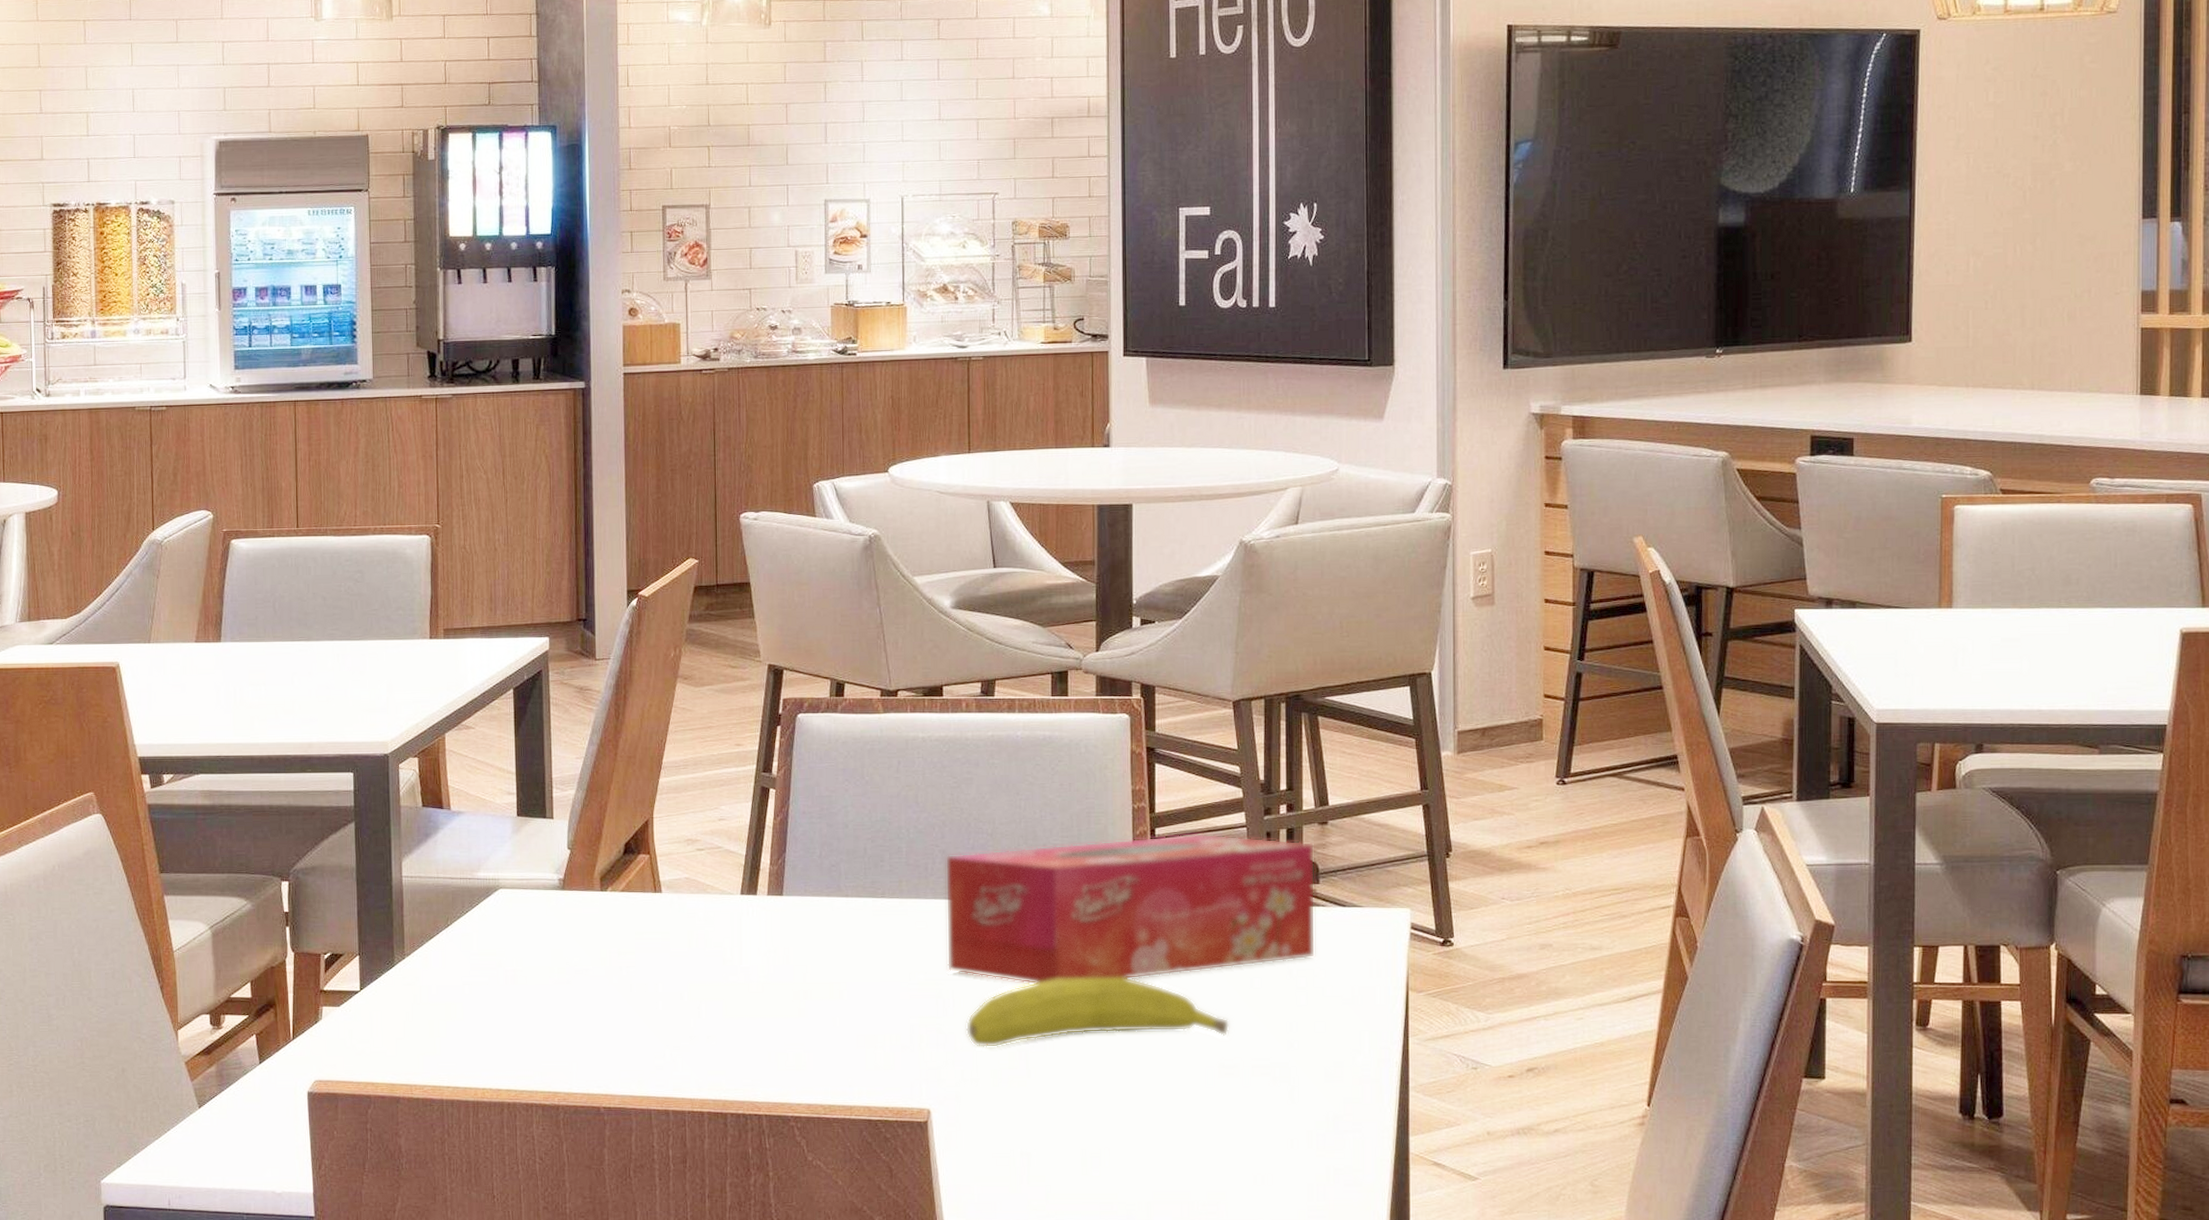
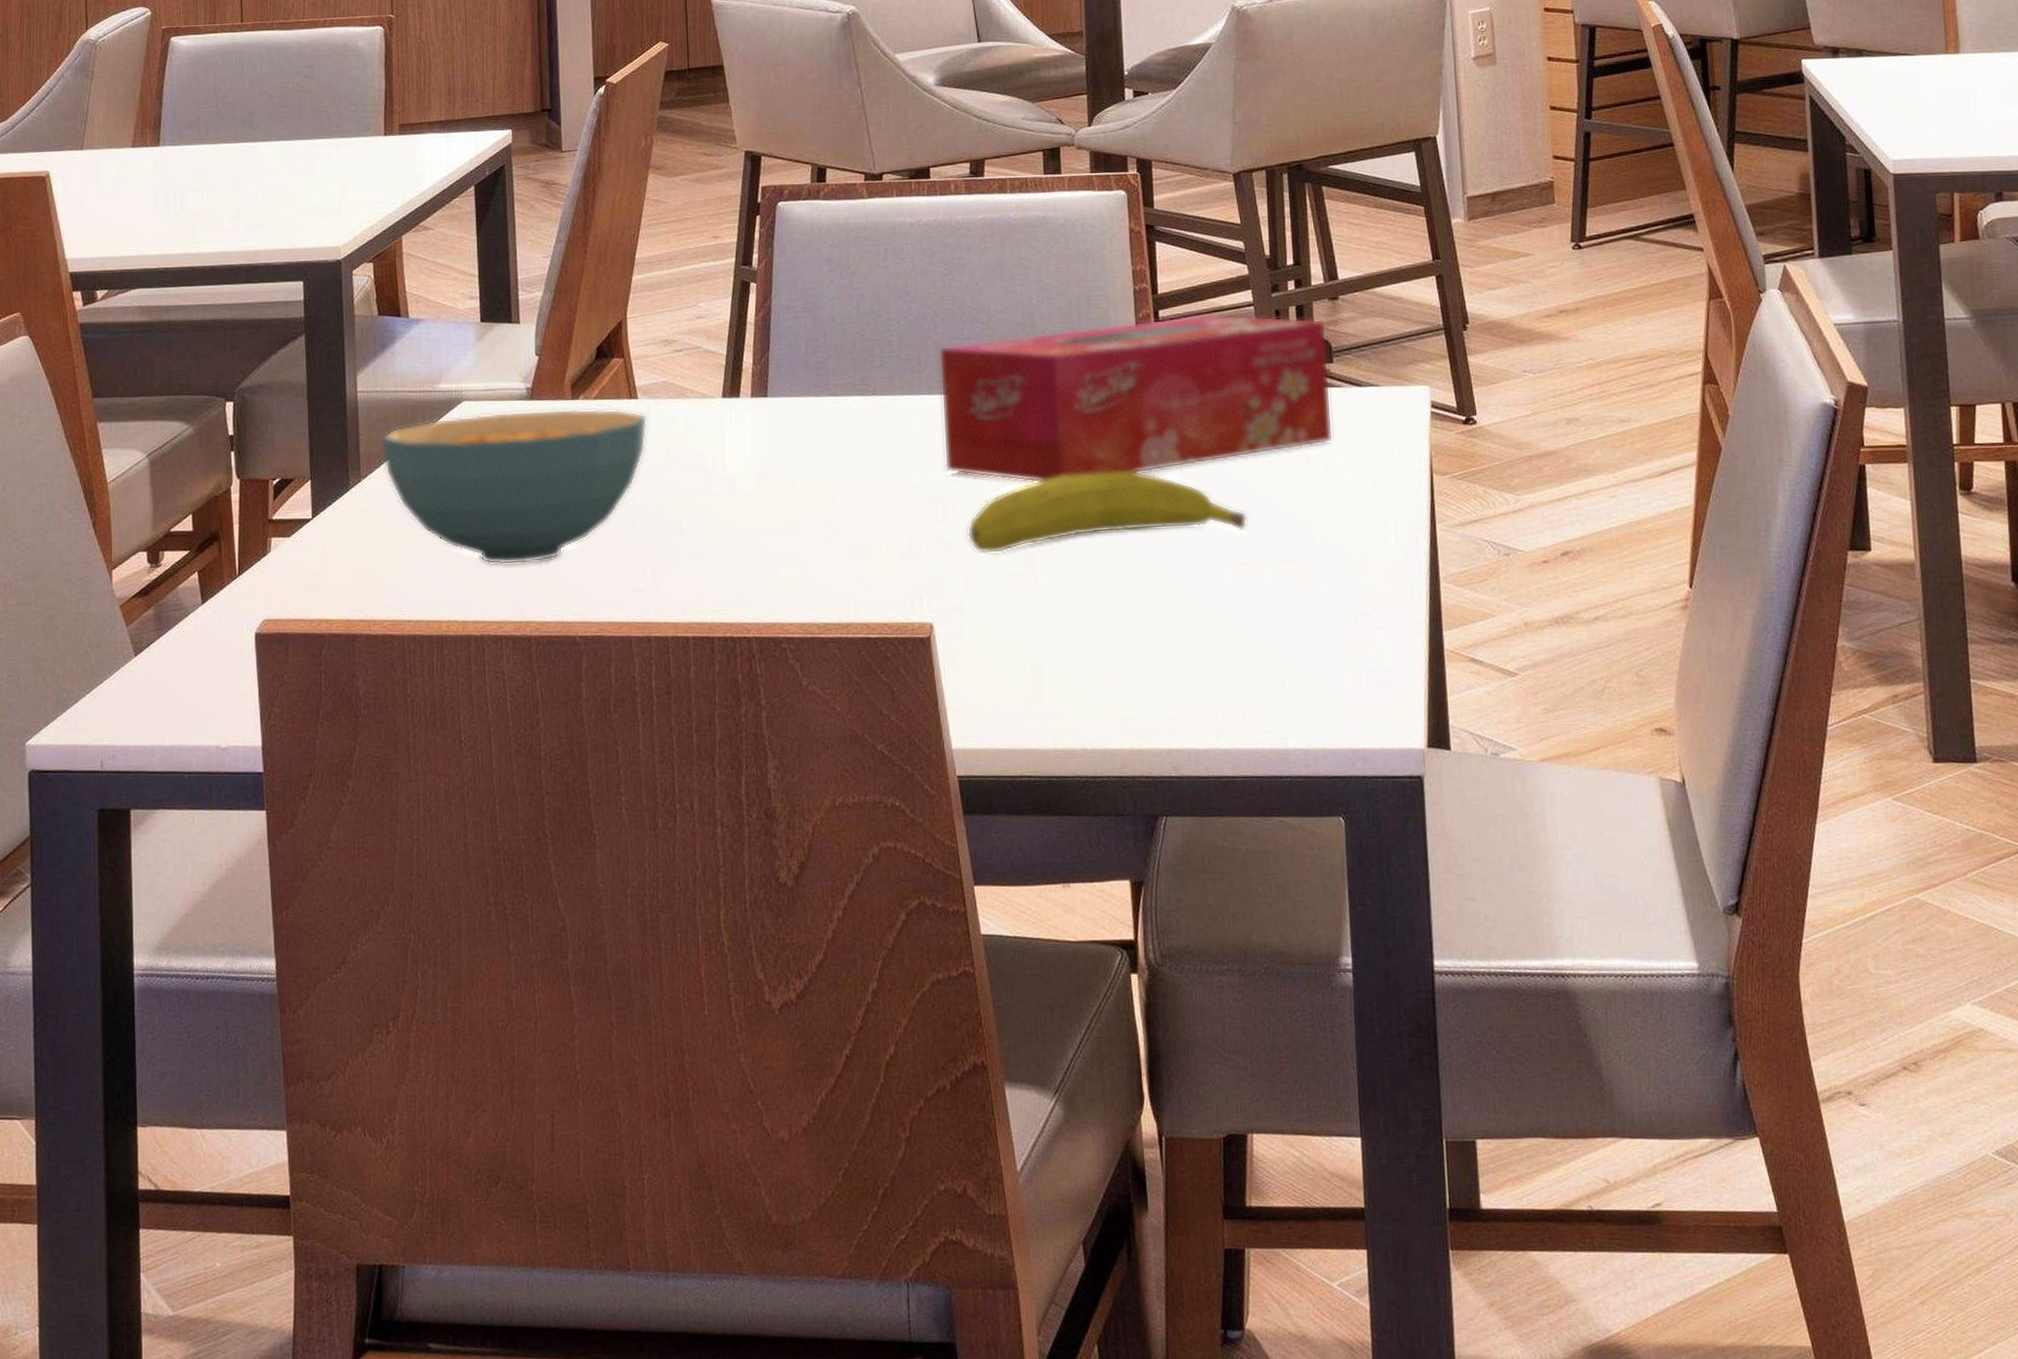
cereal bowl: none [423,899,671,1040] -> present [380,408,648,565]

